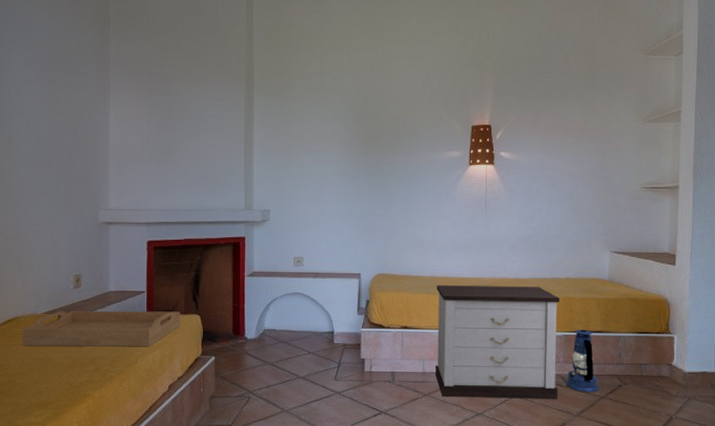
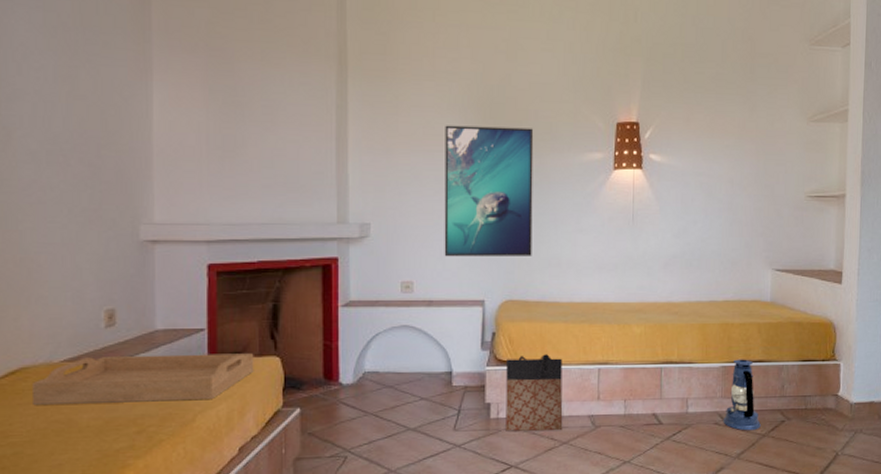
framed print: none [328,130,402,238] -> present [444,125,534,257]
bag: none [377,320,425,385] -> present [506,354,563,431]
nightstand: present [435,285,560,399] -> none [575,311,717,445]

